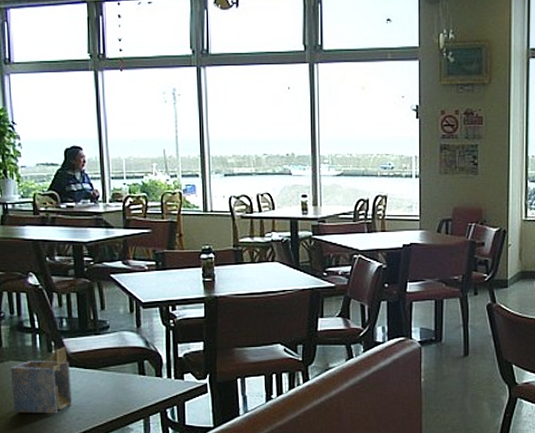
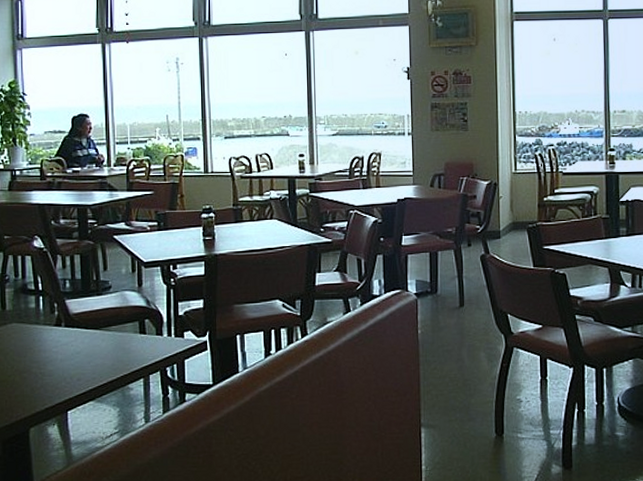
napkin holder: present [10,347,73,414] -> none [13,308,74,376]

